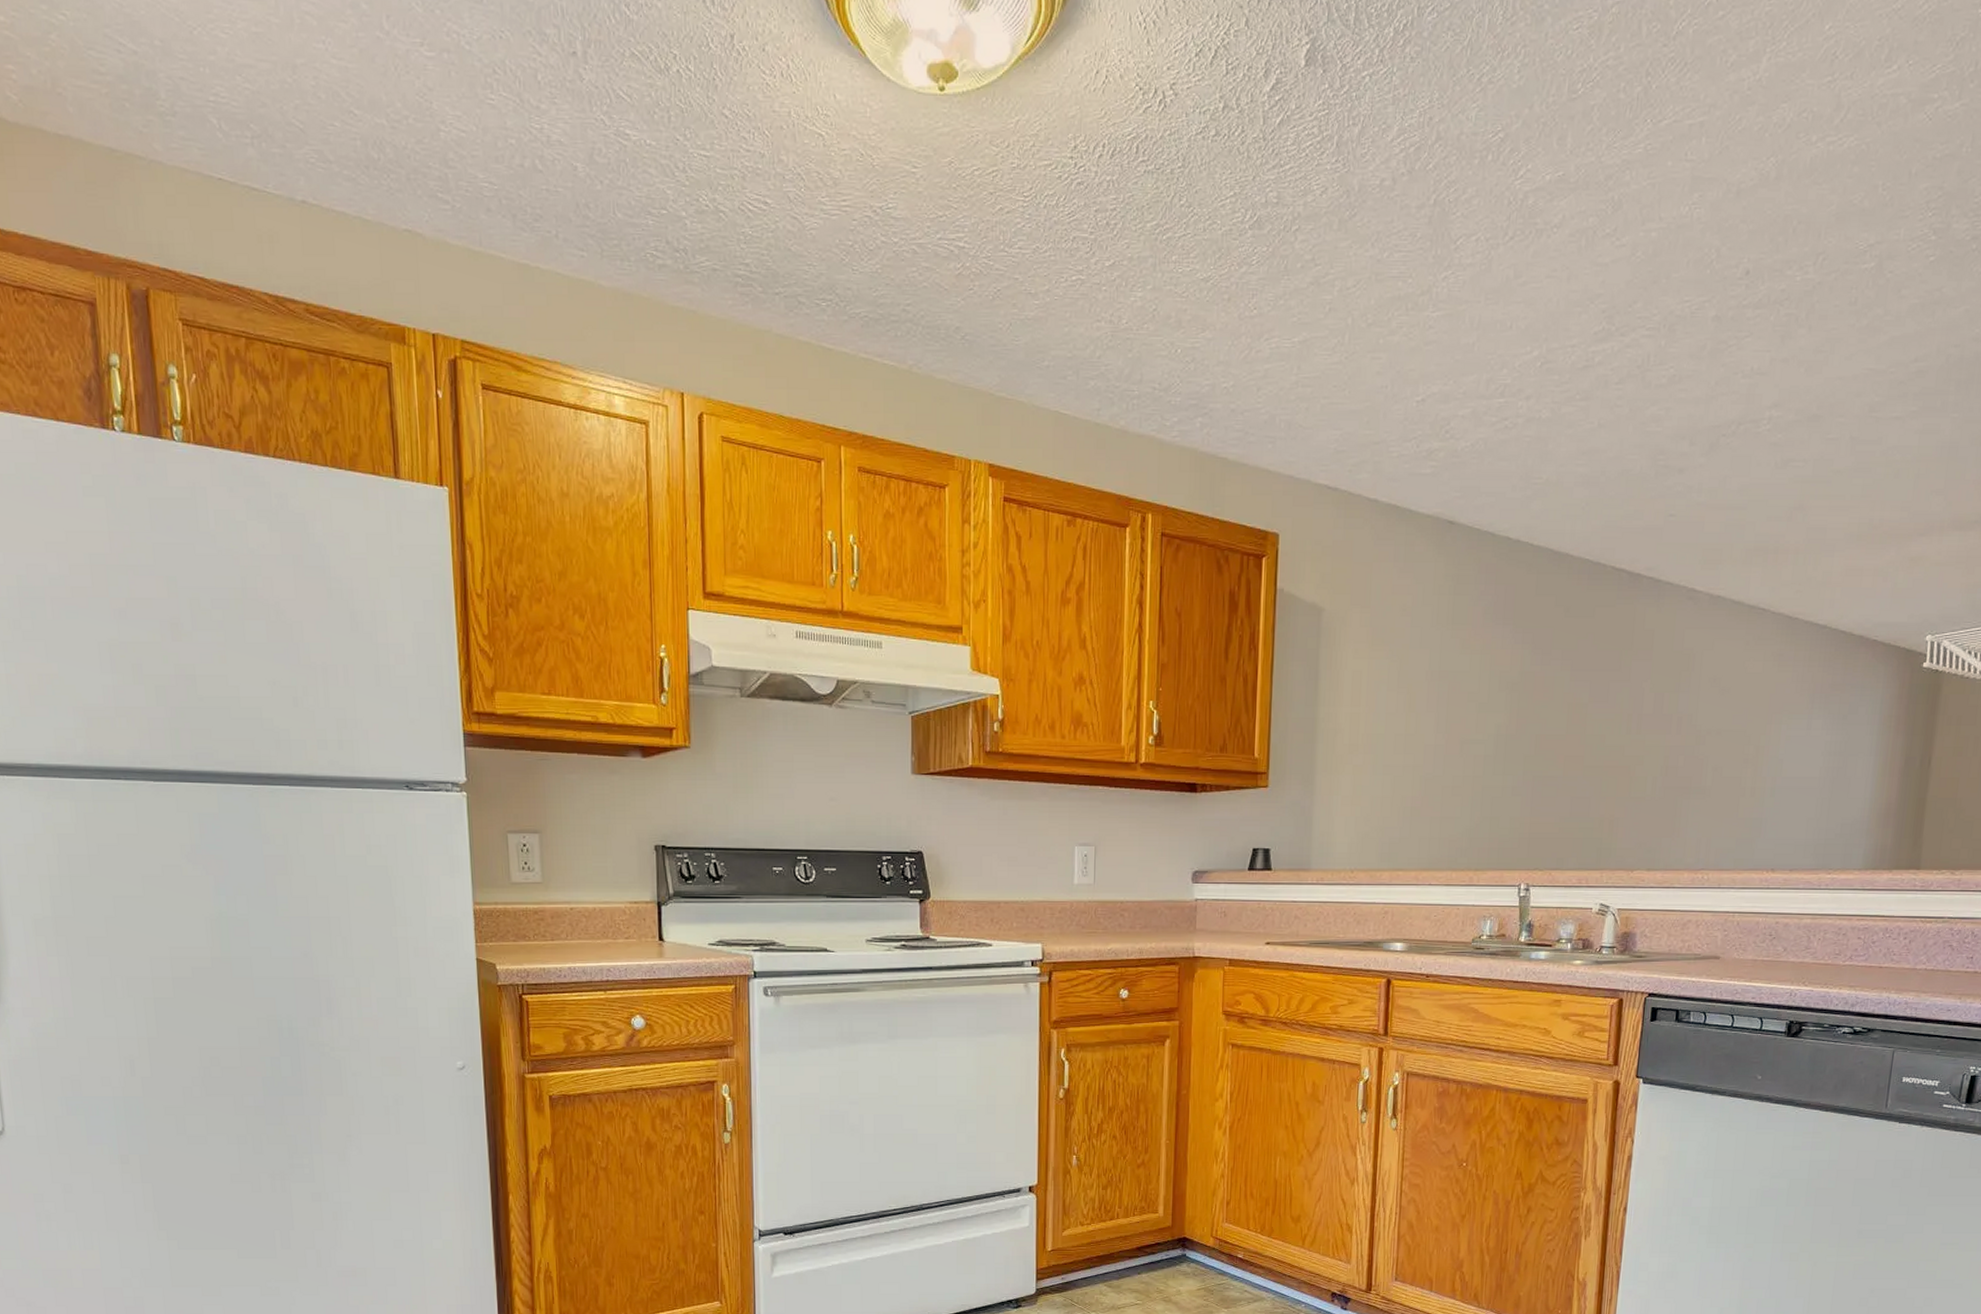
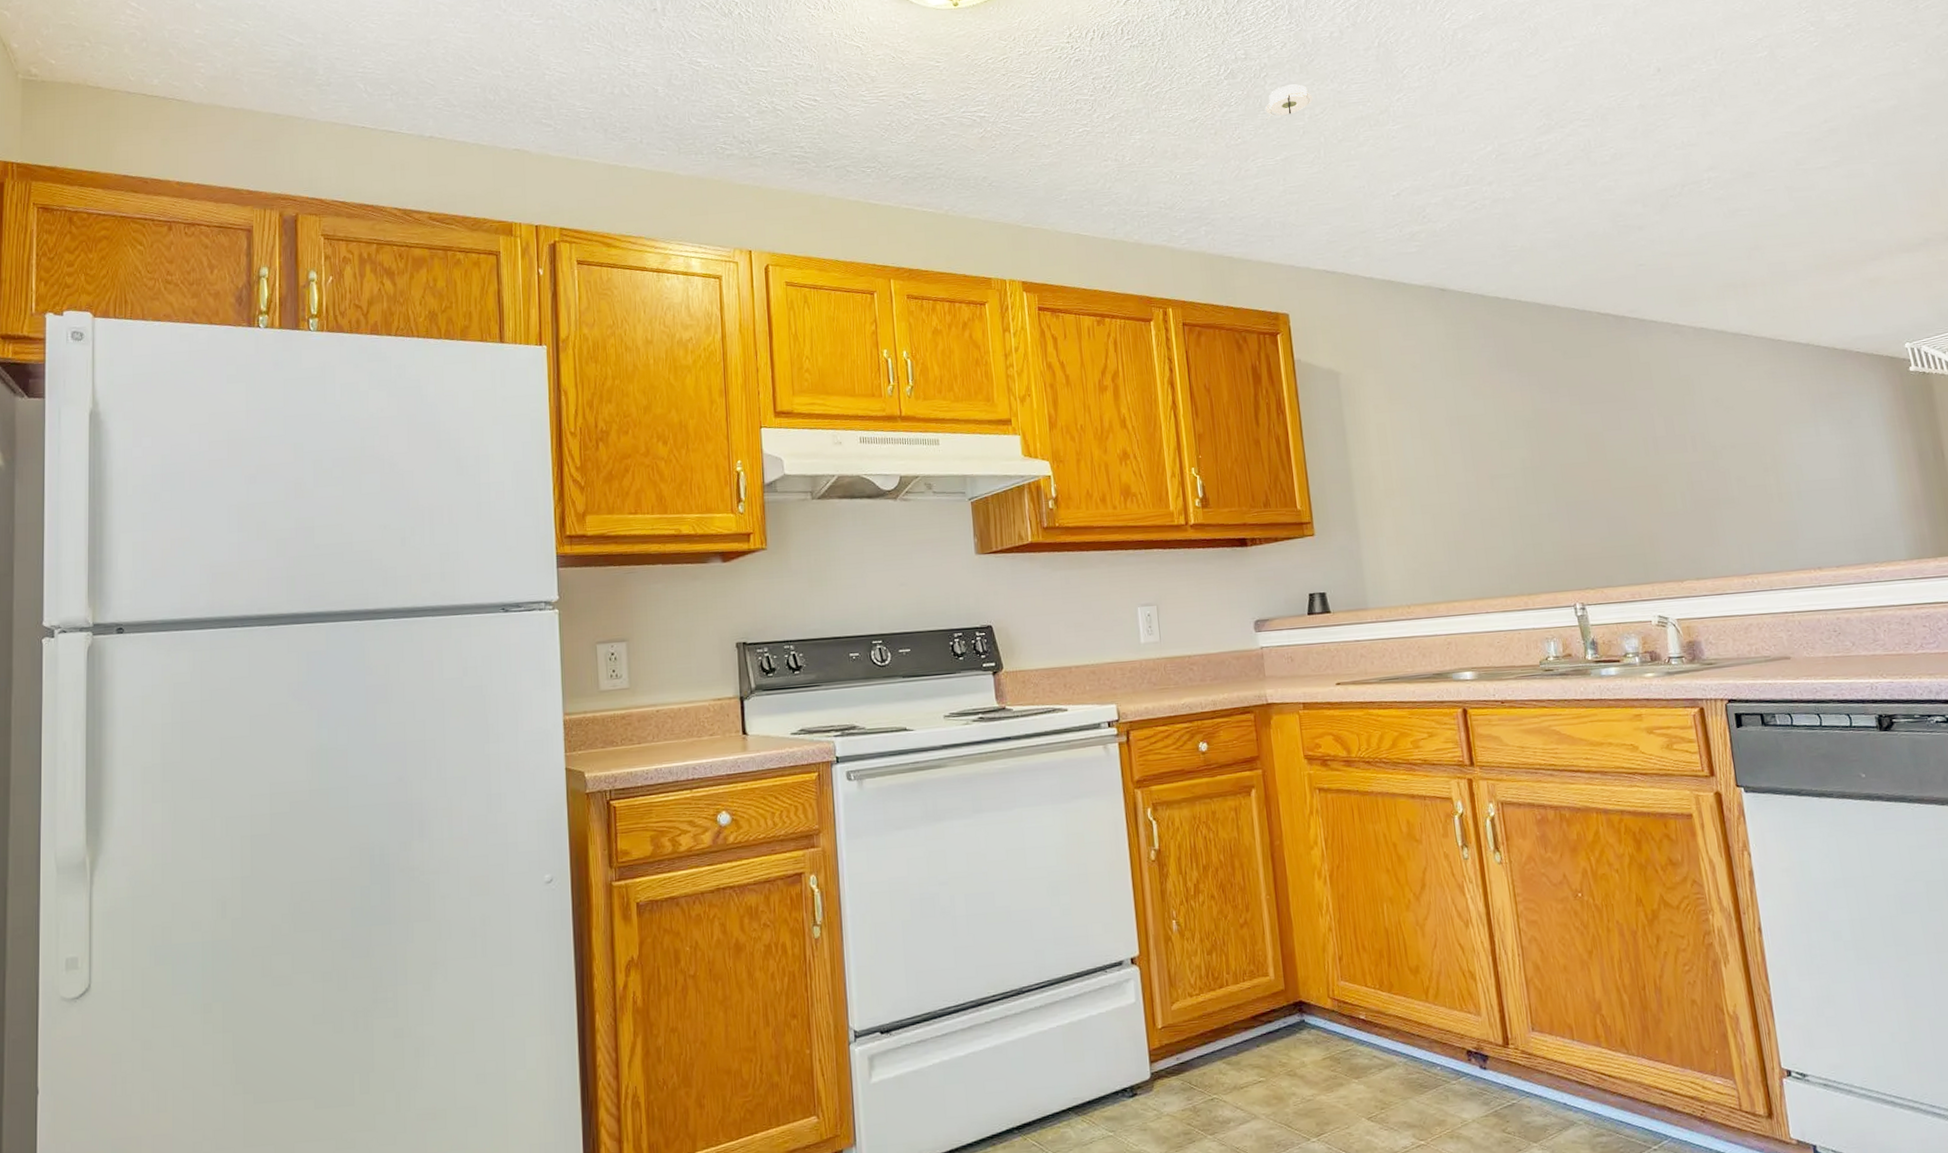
smoke detector: none [1288,245,1348,290] -> present [1265,84,1313,121]

